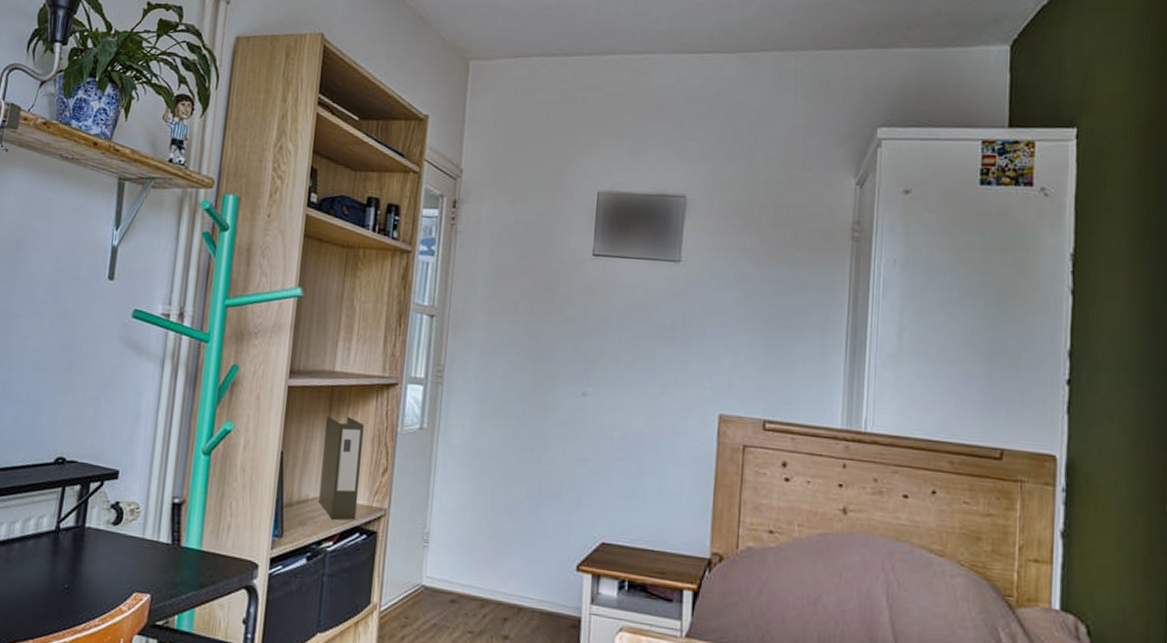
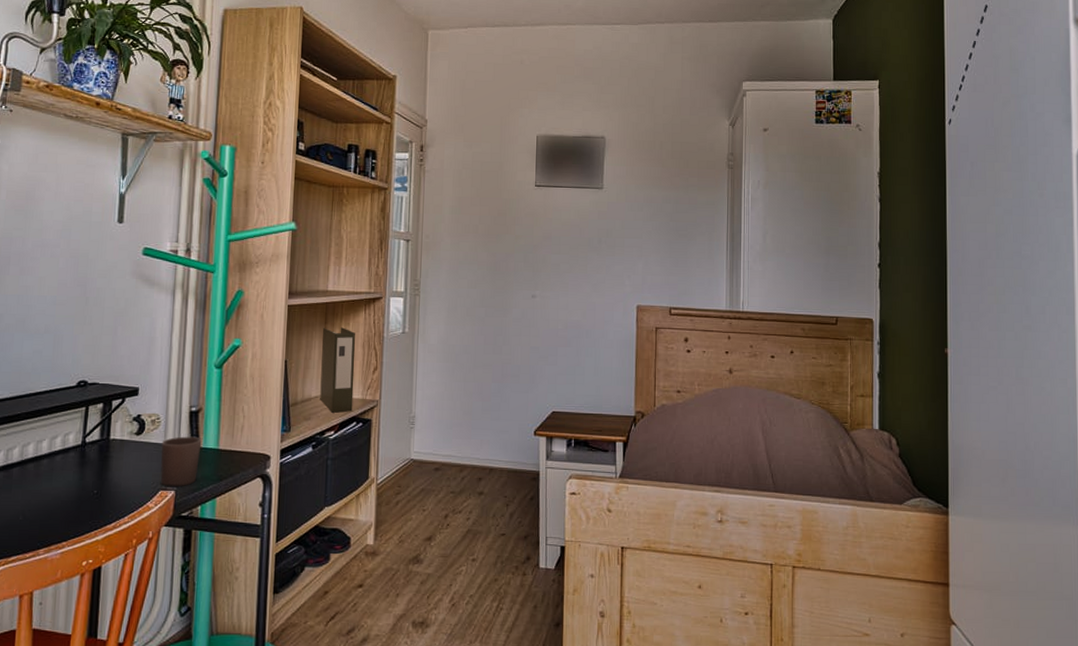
mug: none [136,531,183,591] -> present [160,436,202,488]

